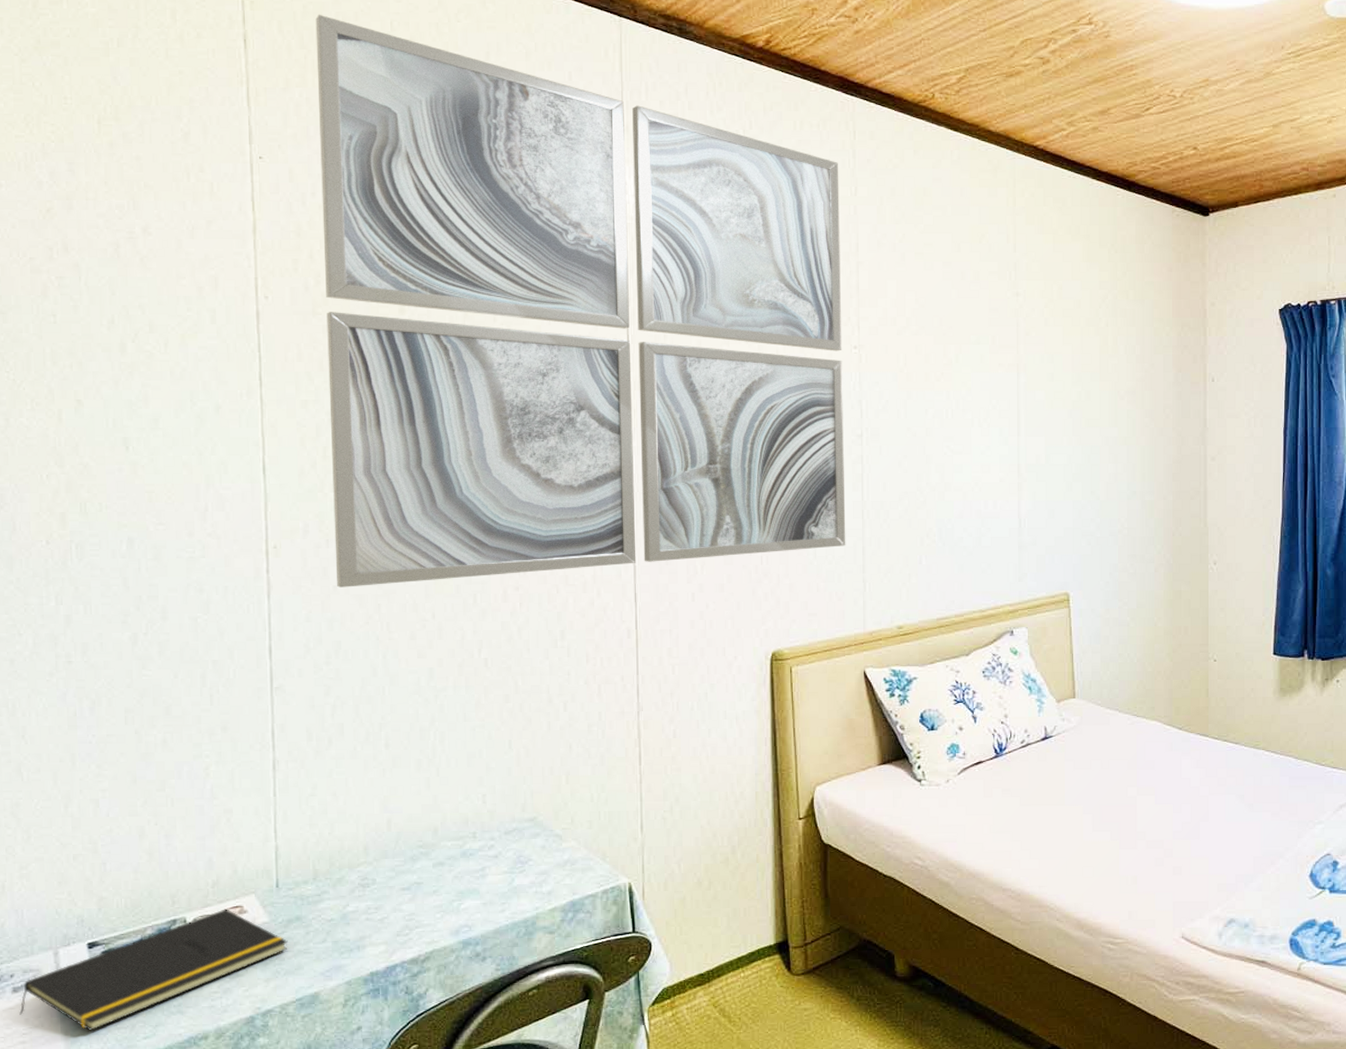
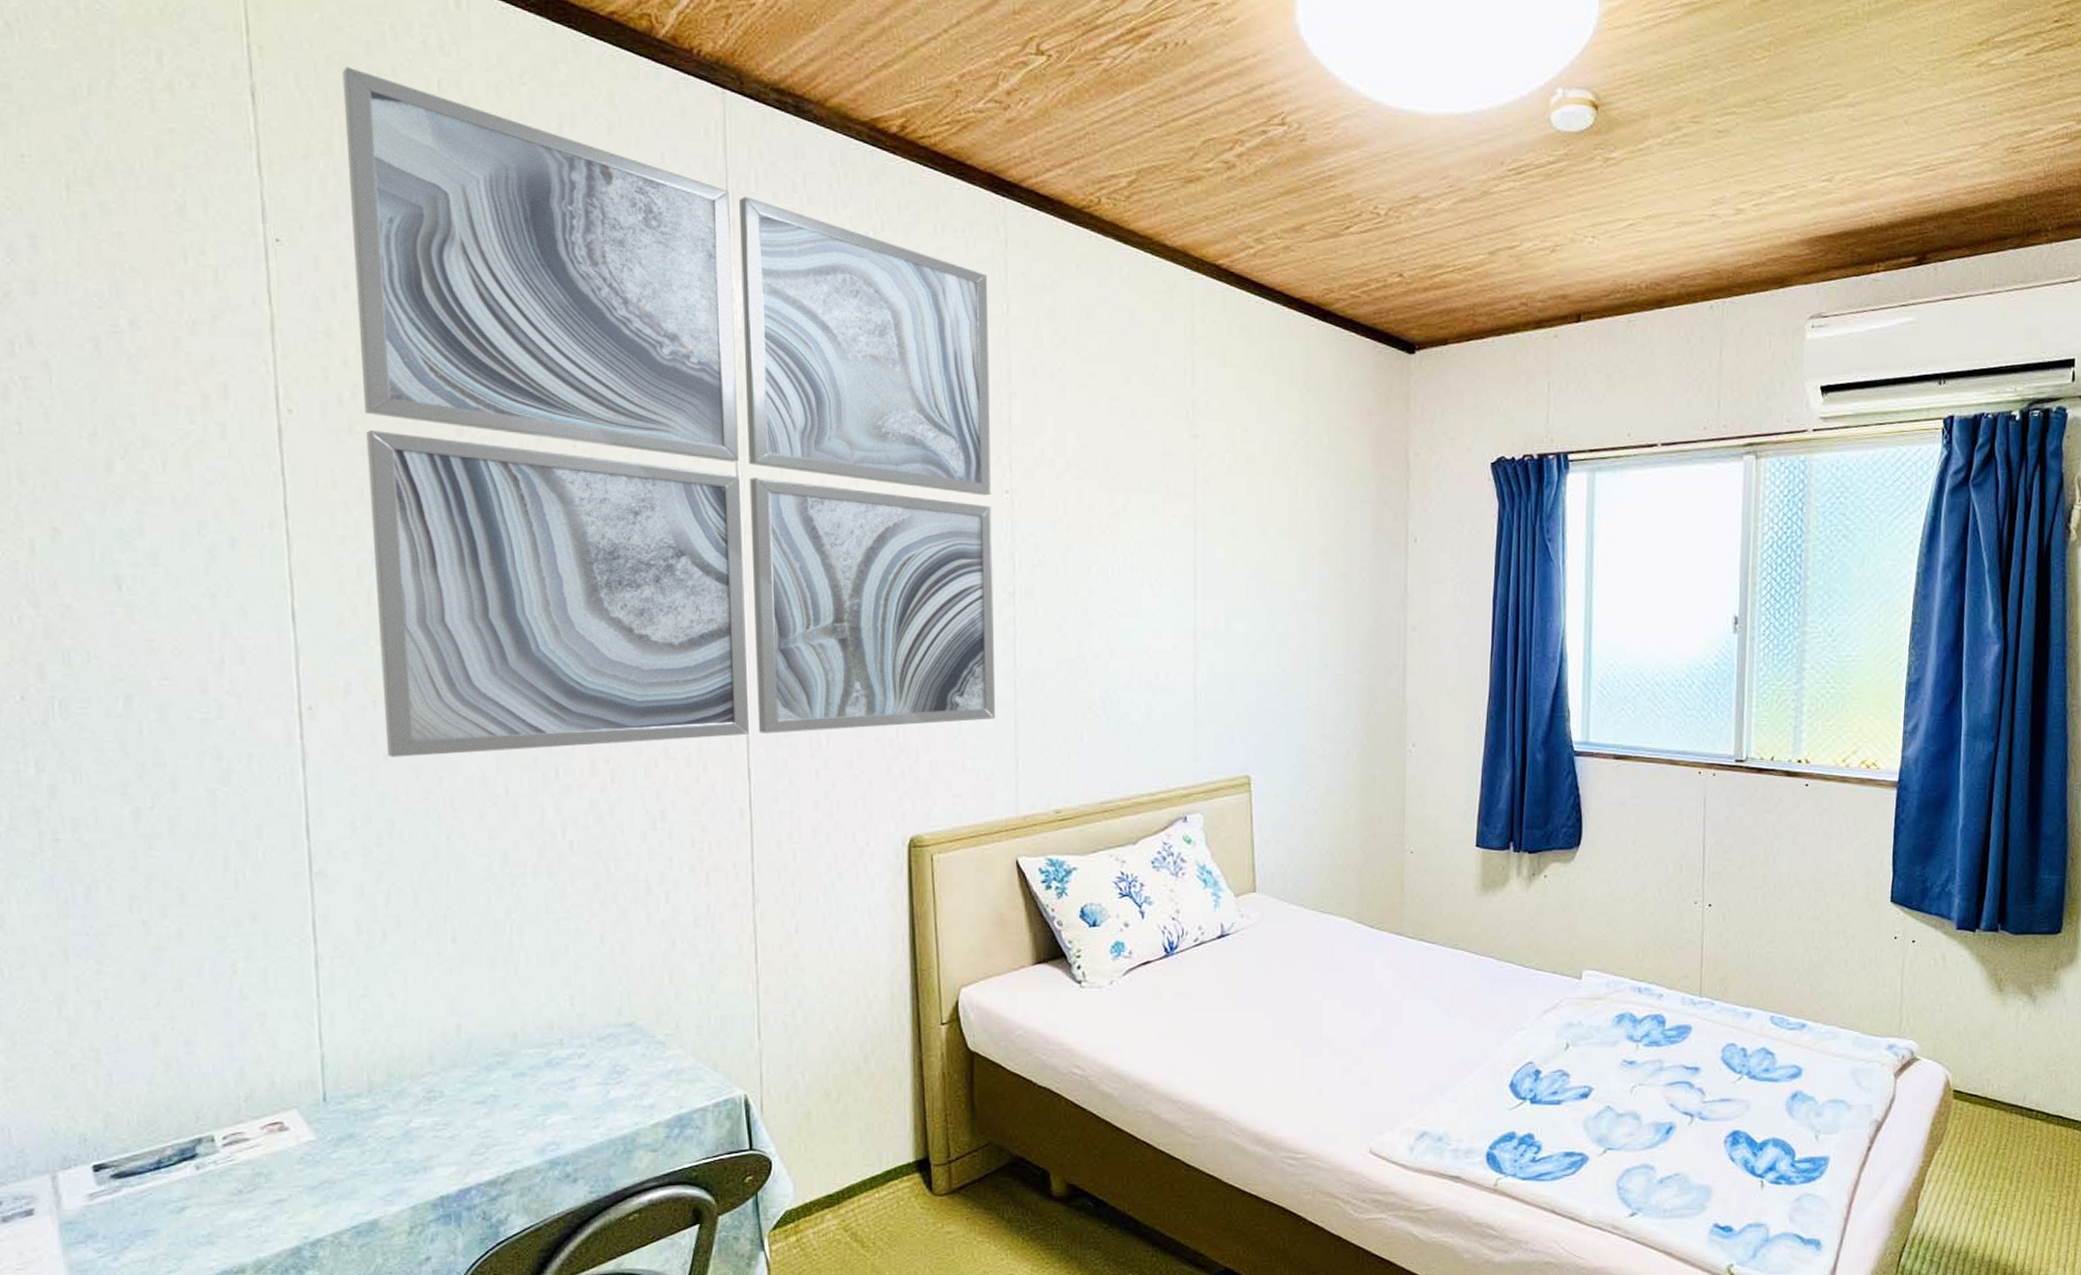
notepad: present [19,909,288,1031] -> none [11,1125,340,1265]

